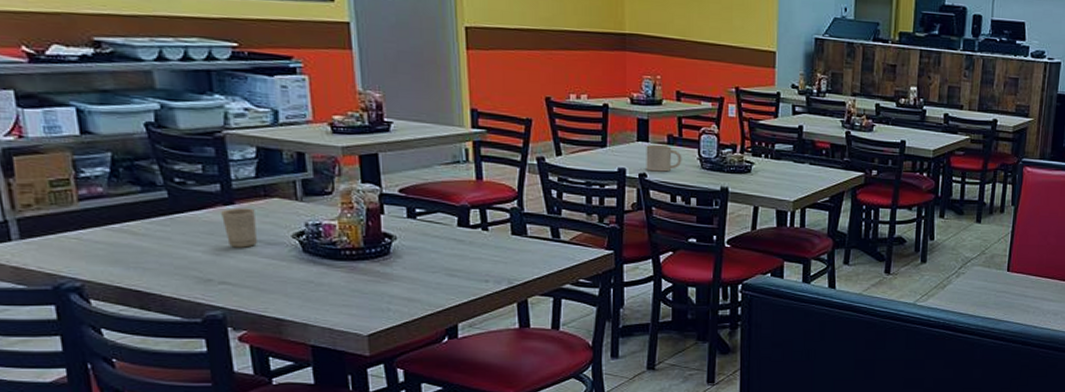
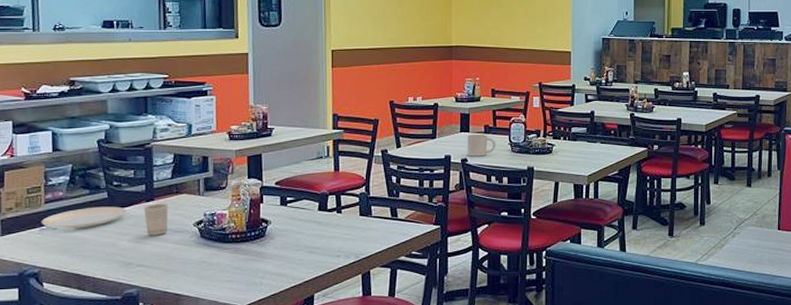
plate: none [76,208,197,235] -> present [41,206,126,229]

